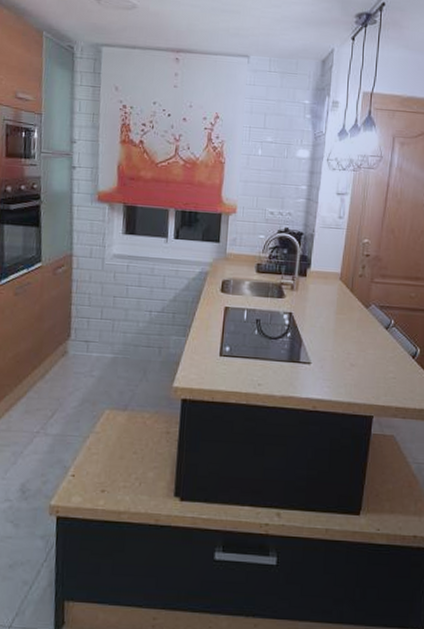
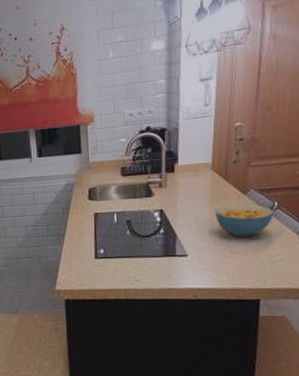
cereal bowl: none [339,316,390,351] -> present [215,204,274,238]

